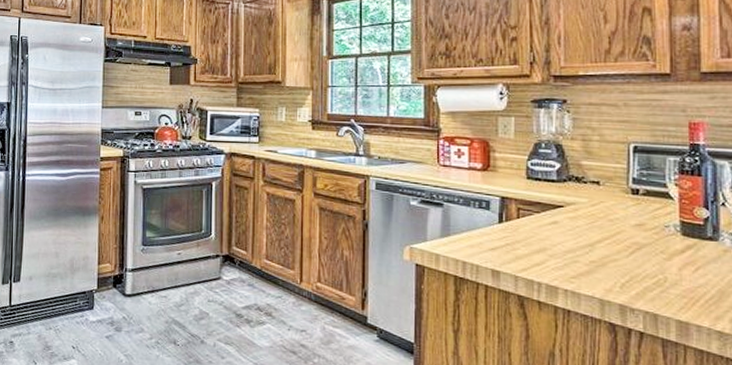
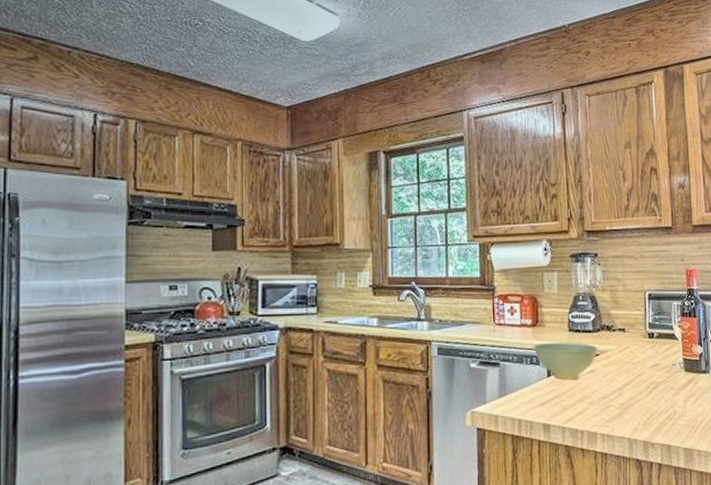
bowl: none [482,188,563,229] -> present [533,342,598,380]

